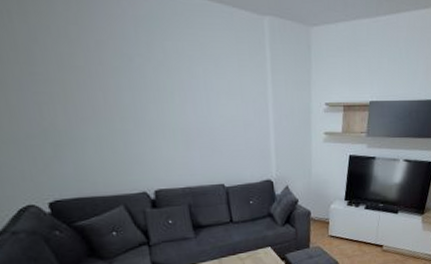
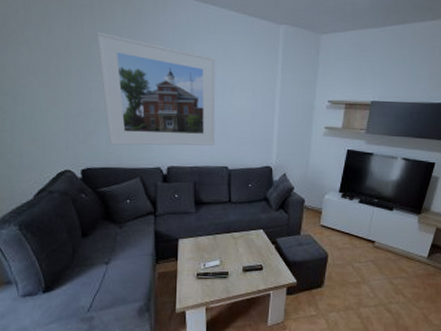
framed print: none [33,29,206,170] -> present [96,32,216,146]

